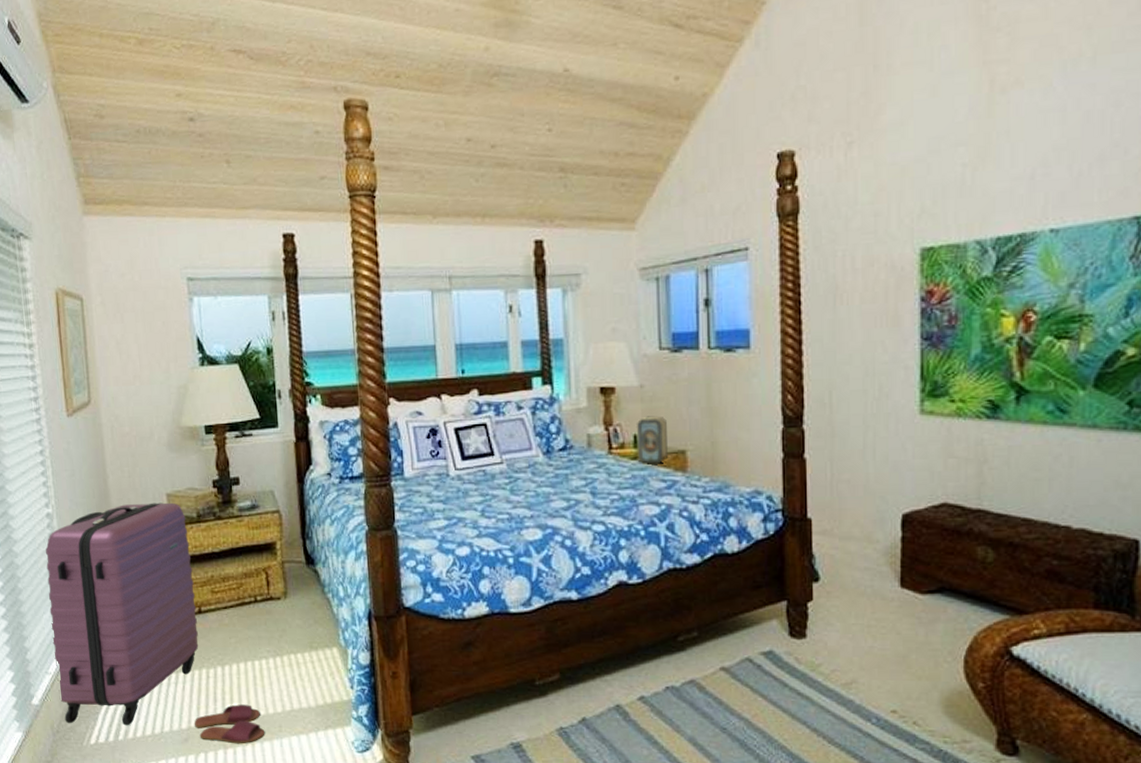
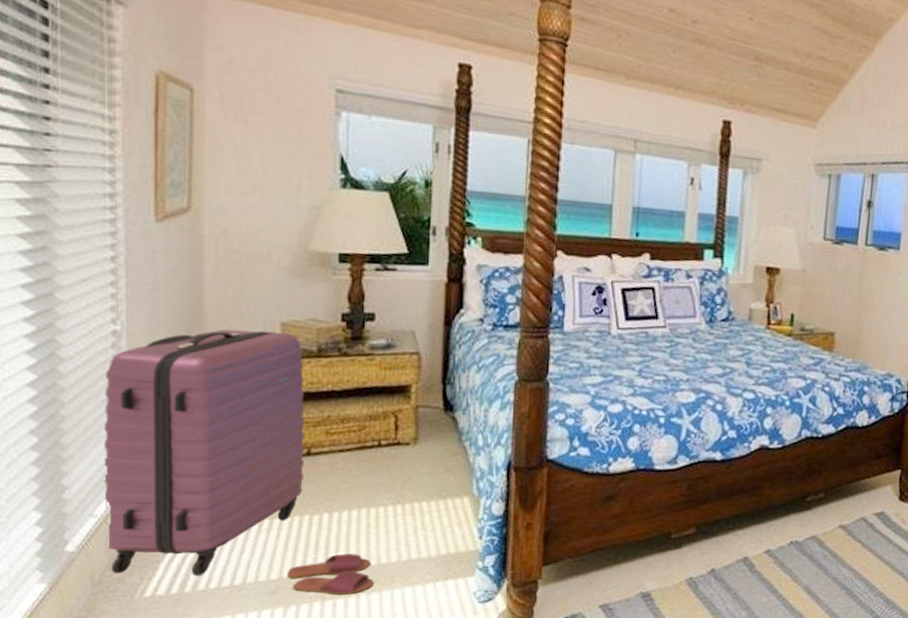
decorative box: present [636,416,668,464] -> none [792,298,822,343]

